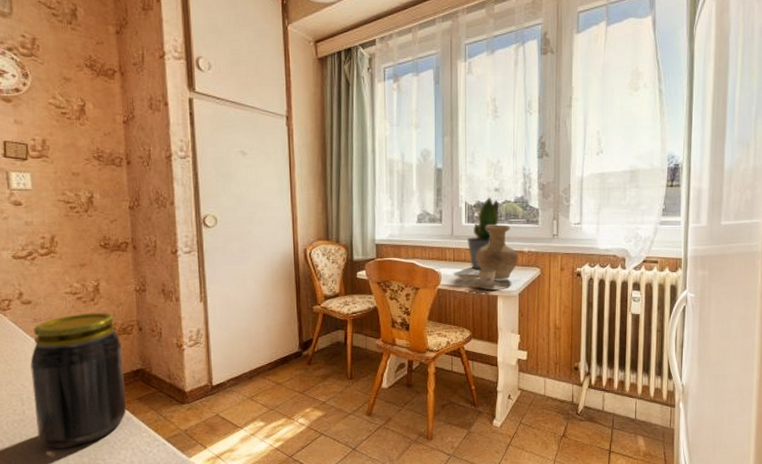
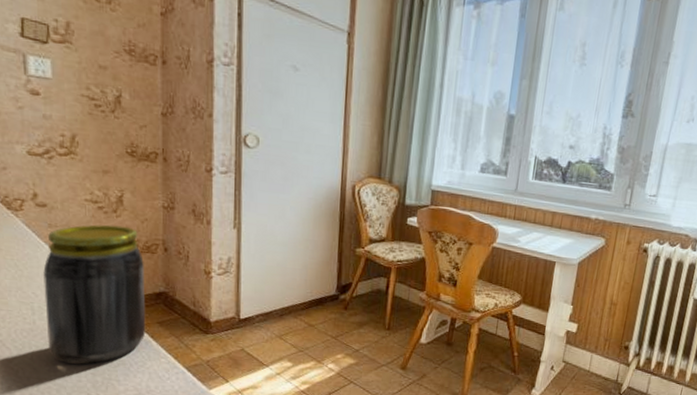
potted plant: present [466,197,500,270] -> none [530,154,572,232]
teacup: present [473,268,501,290] -> none [531,231,562,255]
vase: present [477,224,518,280] -> none [539,184,584,246]

